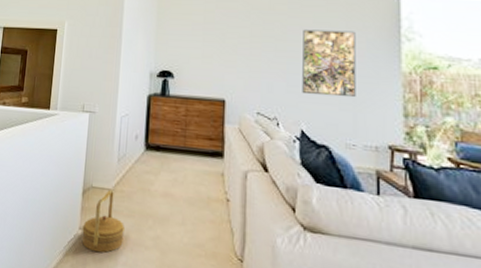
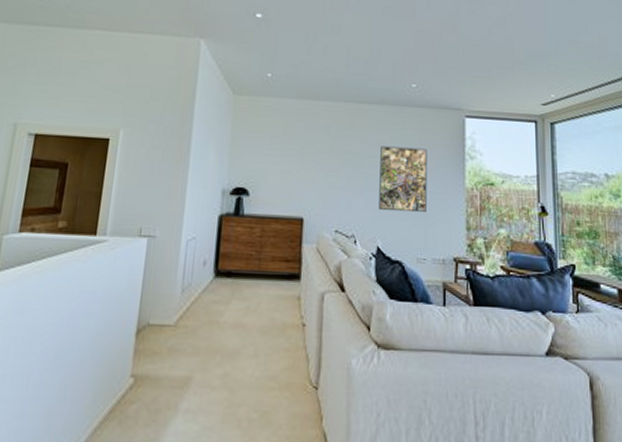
basket: present [81,189,124,253] -> none [133,325,187,402]

